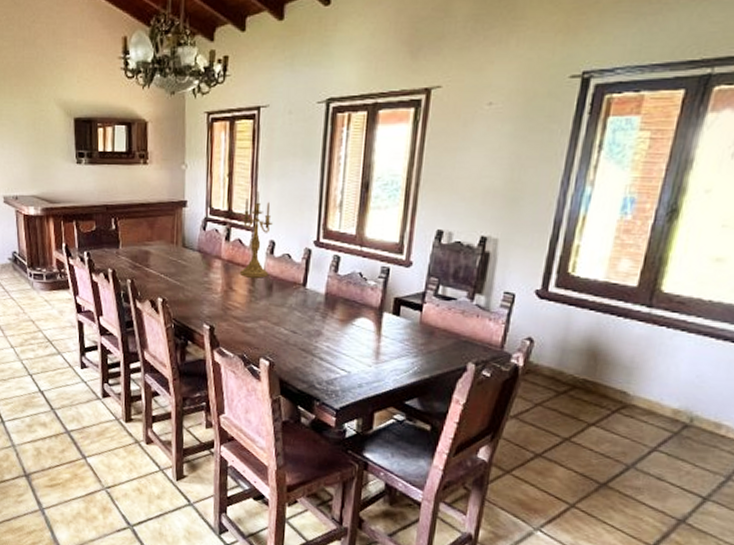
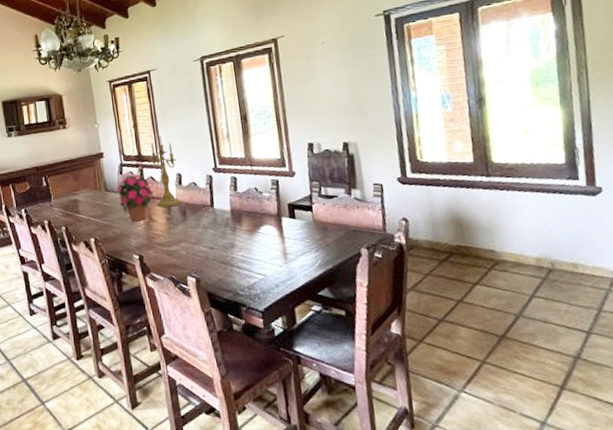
potted flower: none [195,232,239,289] -> present [116,174,154,222]

